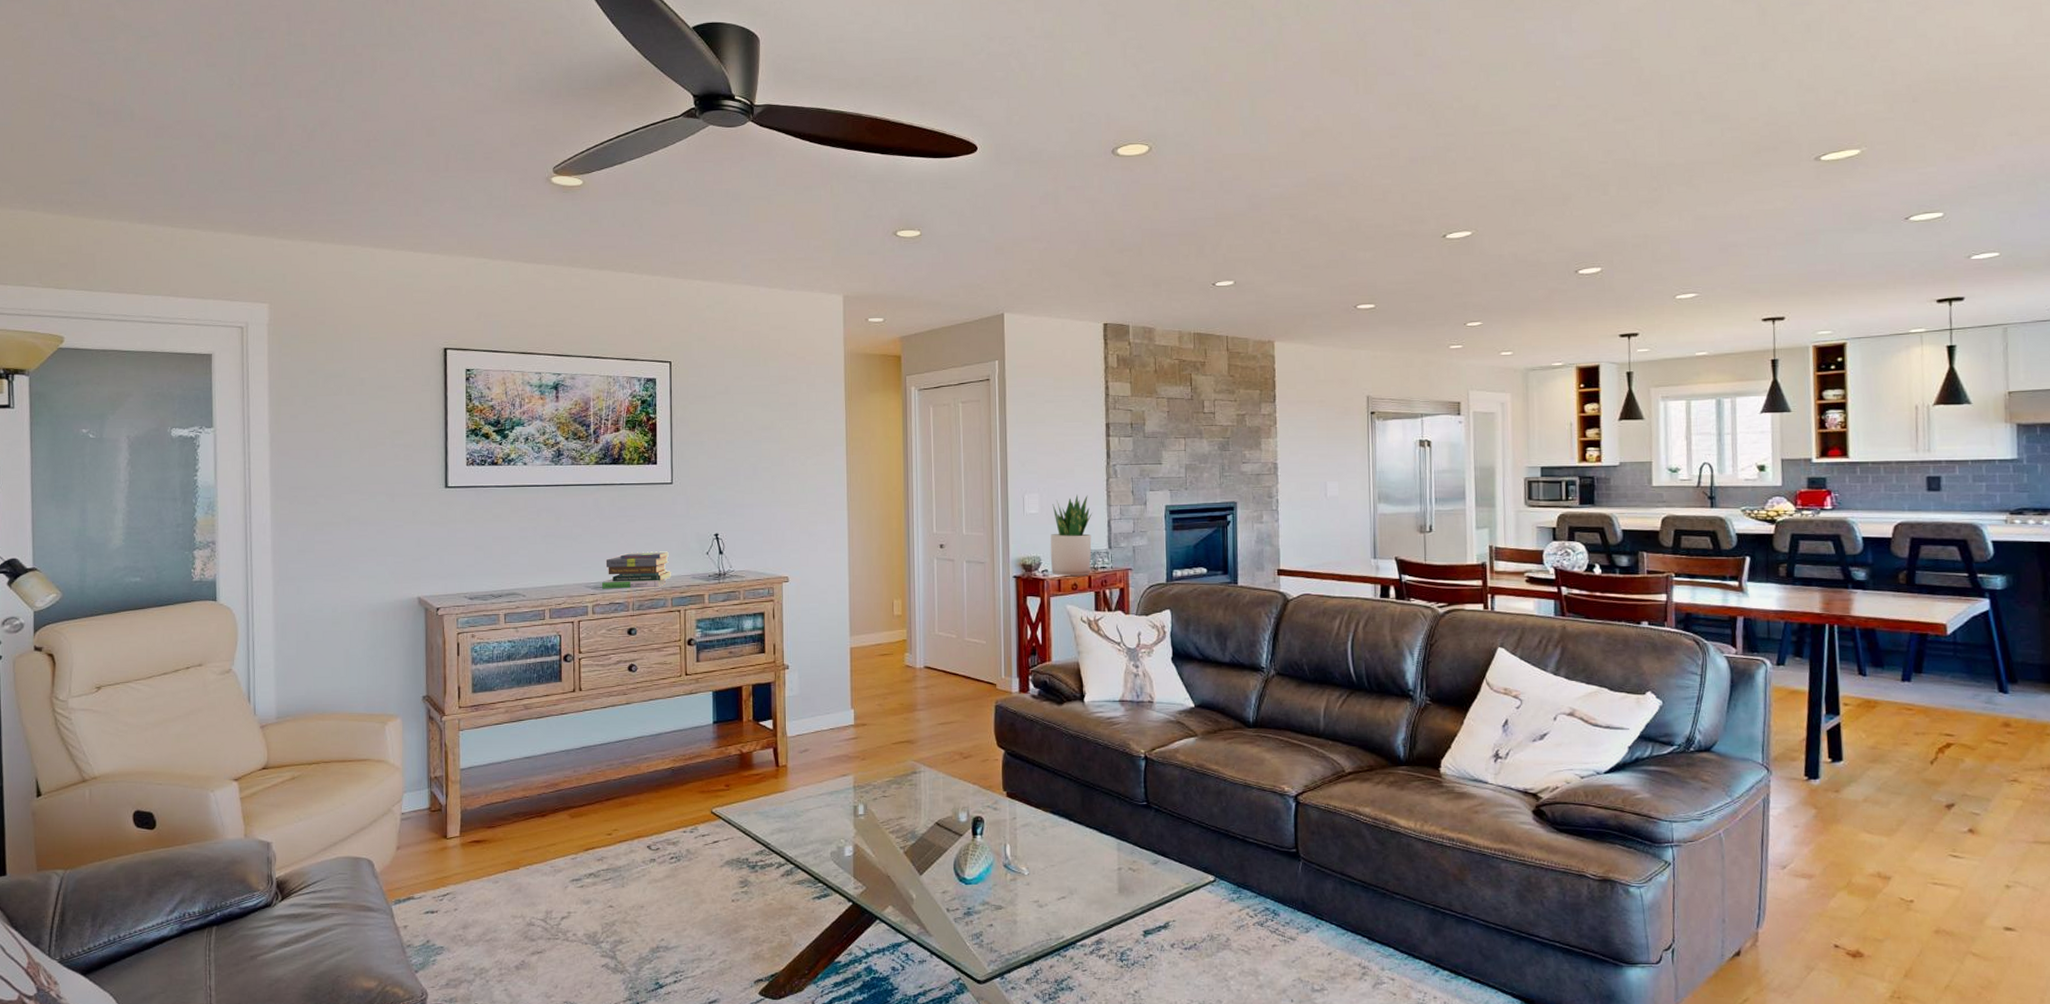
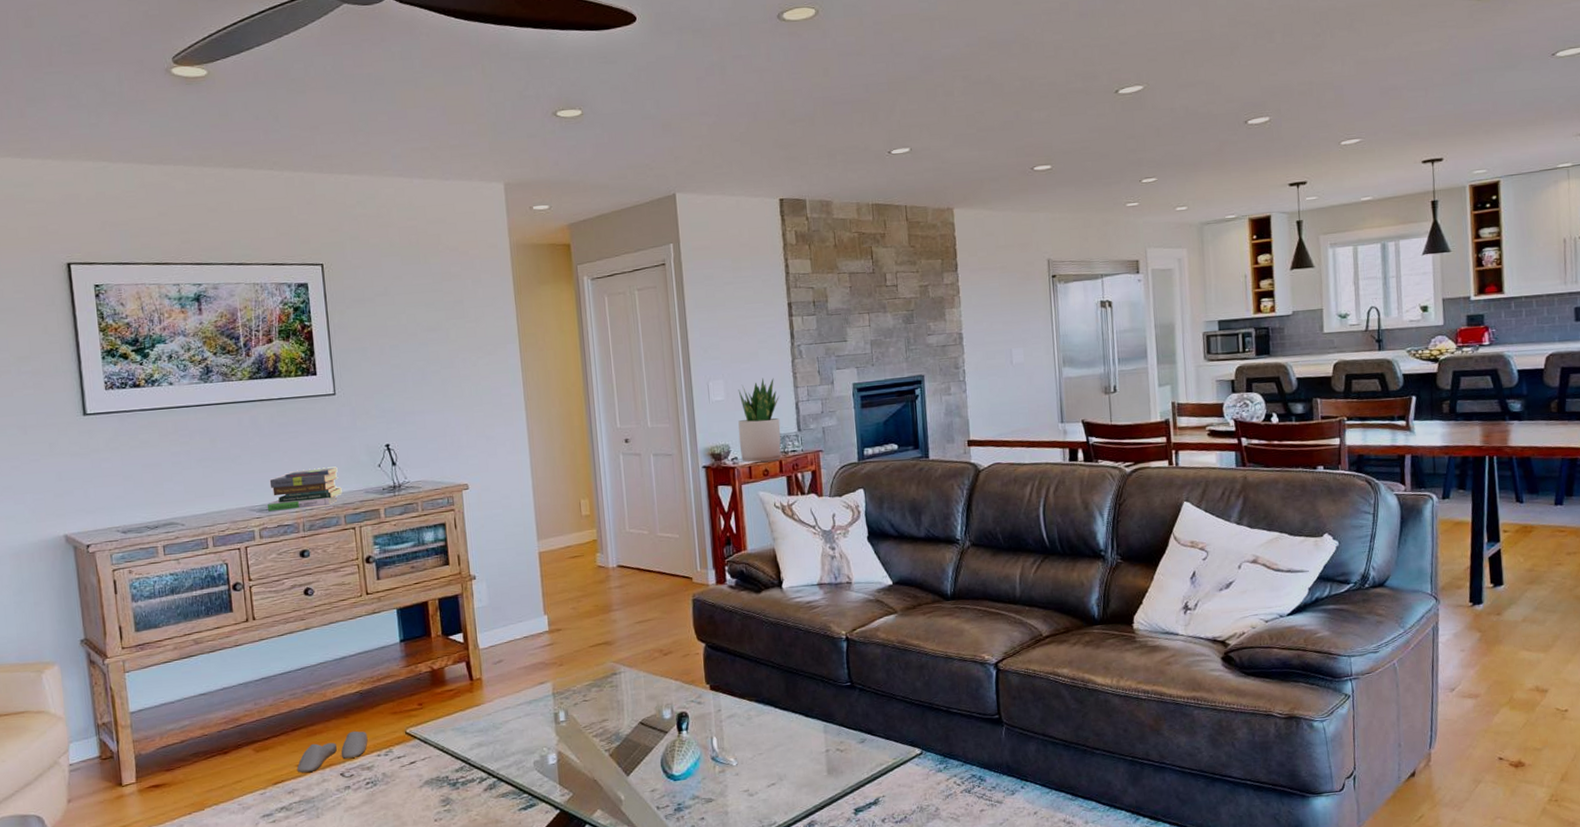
slippers: none [607,806,675,841] -> present [296,731,368,773]

